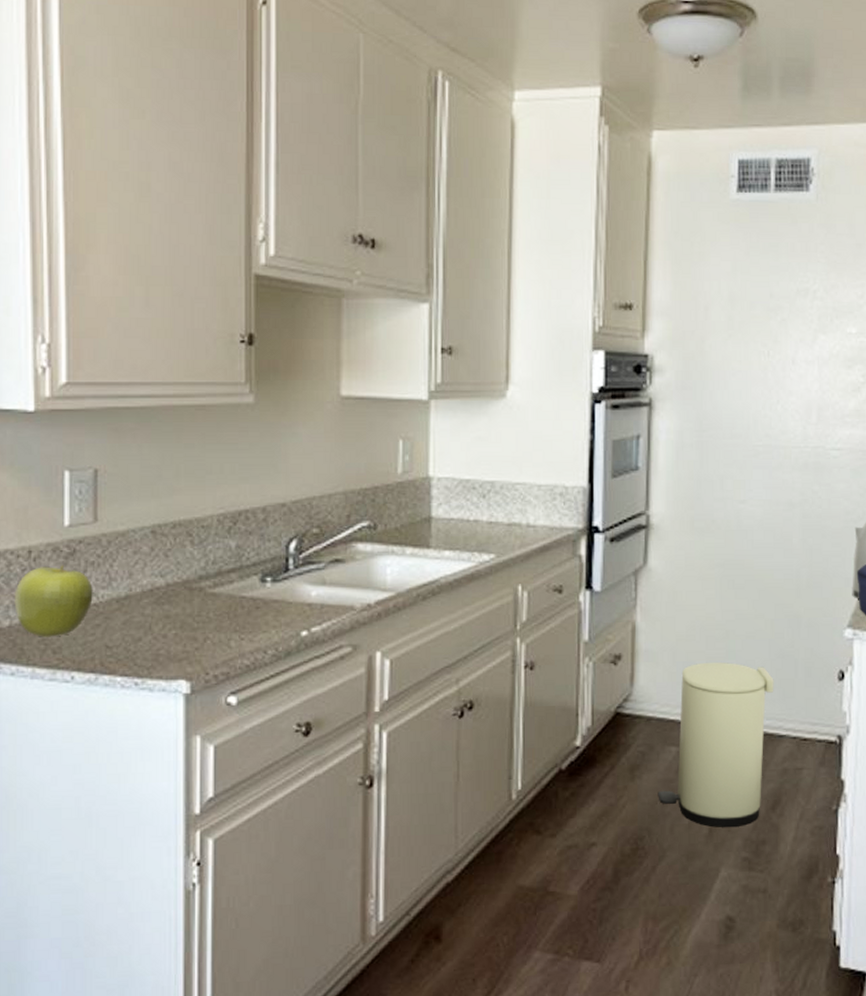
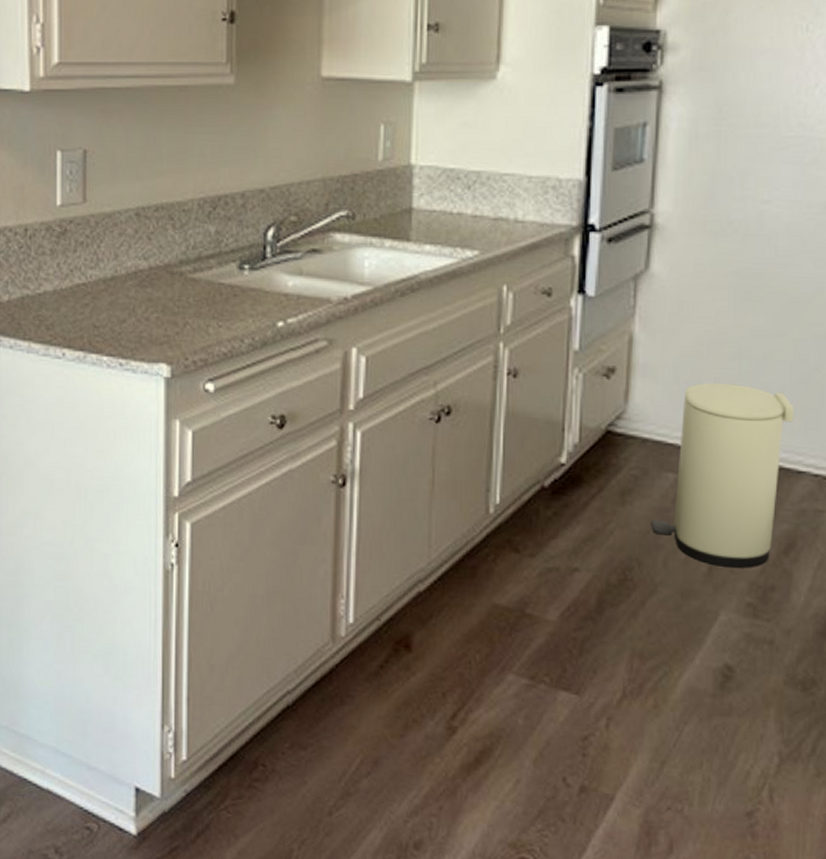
fruit: present [14,565,93,637] -> none [13,244,82,314]

